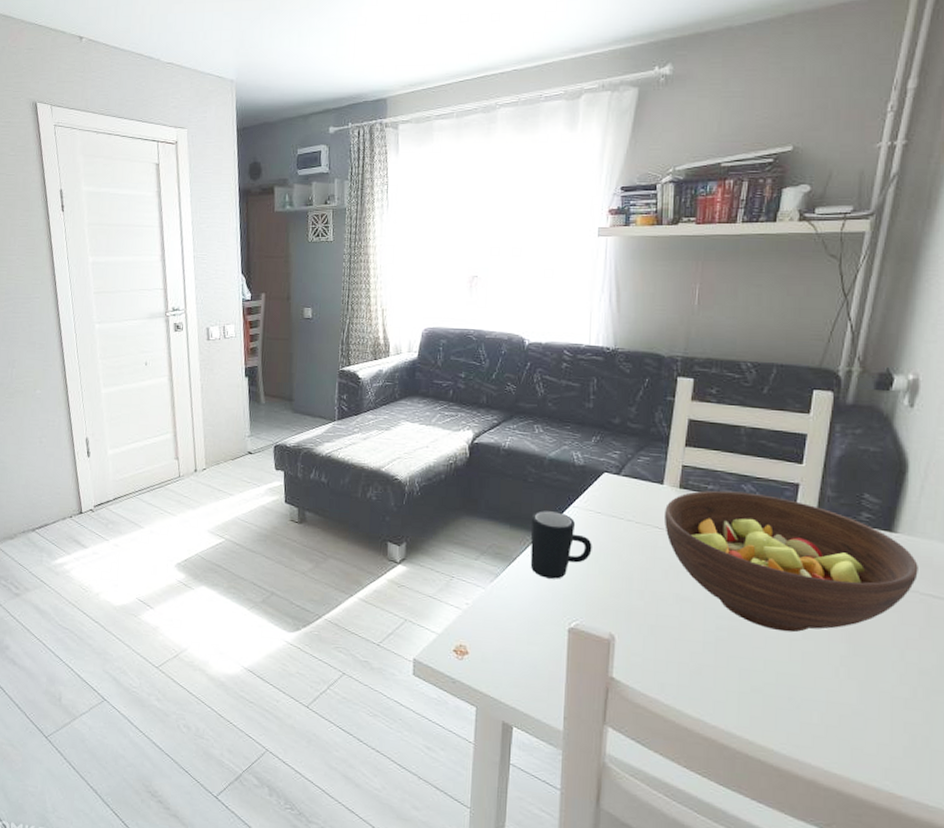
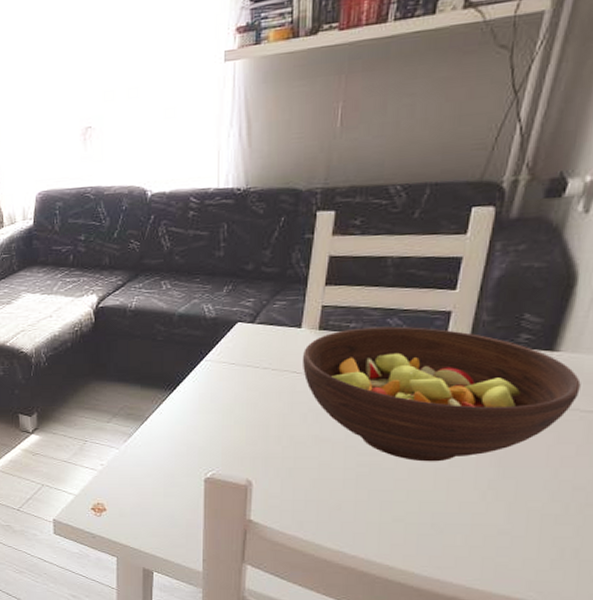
mug: present [530,510,592,579] -> none [162,367,227,433]

